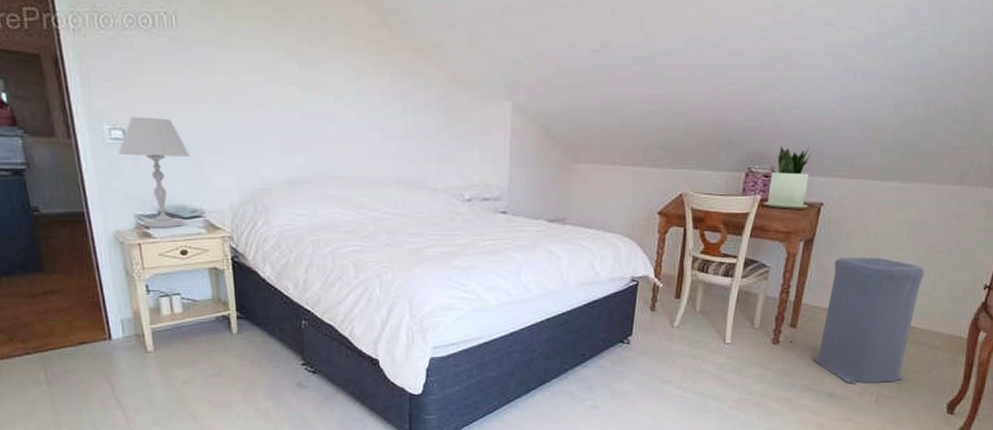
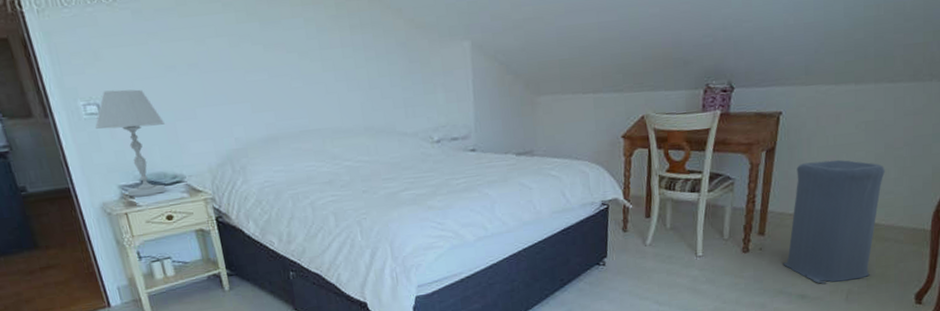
planter: present [763,147,813,209] -> none [723,59,768,122]

